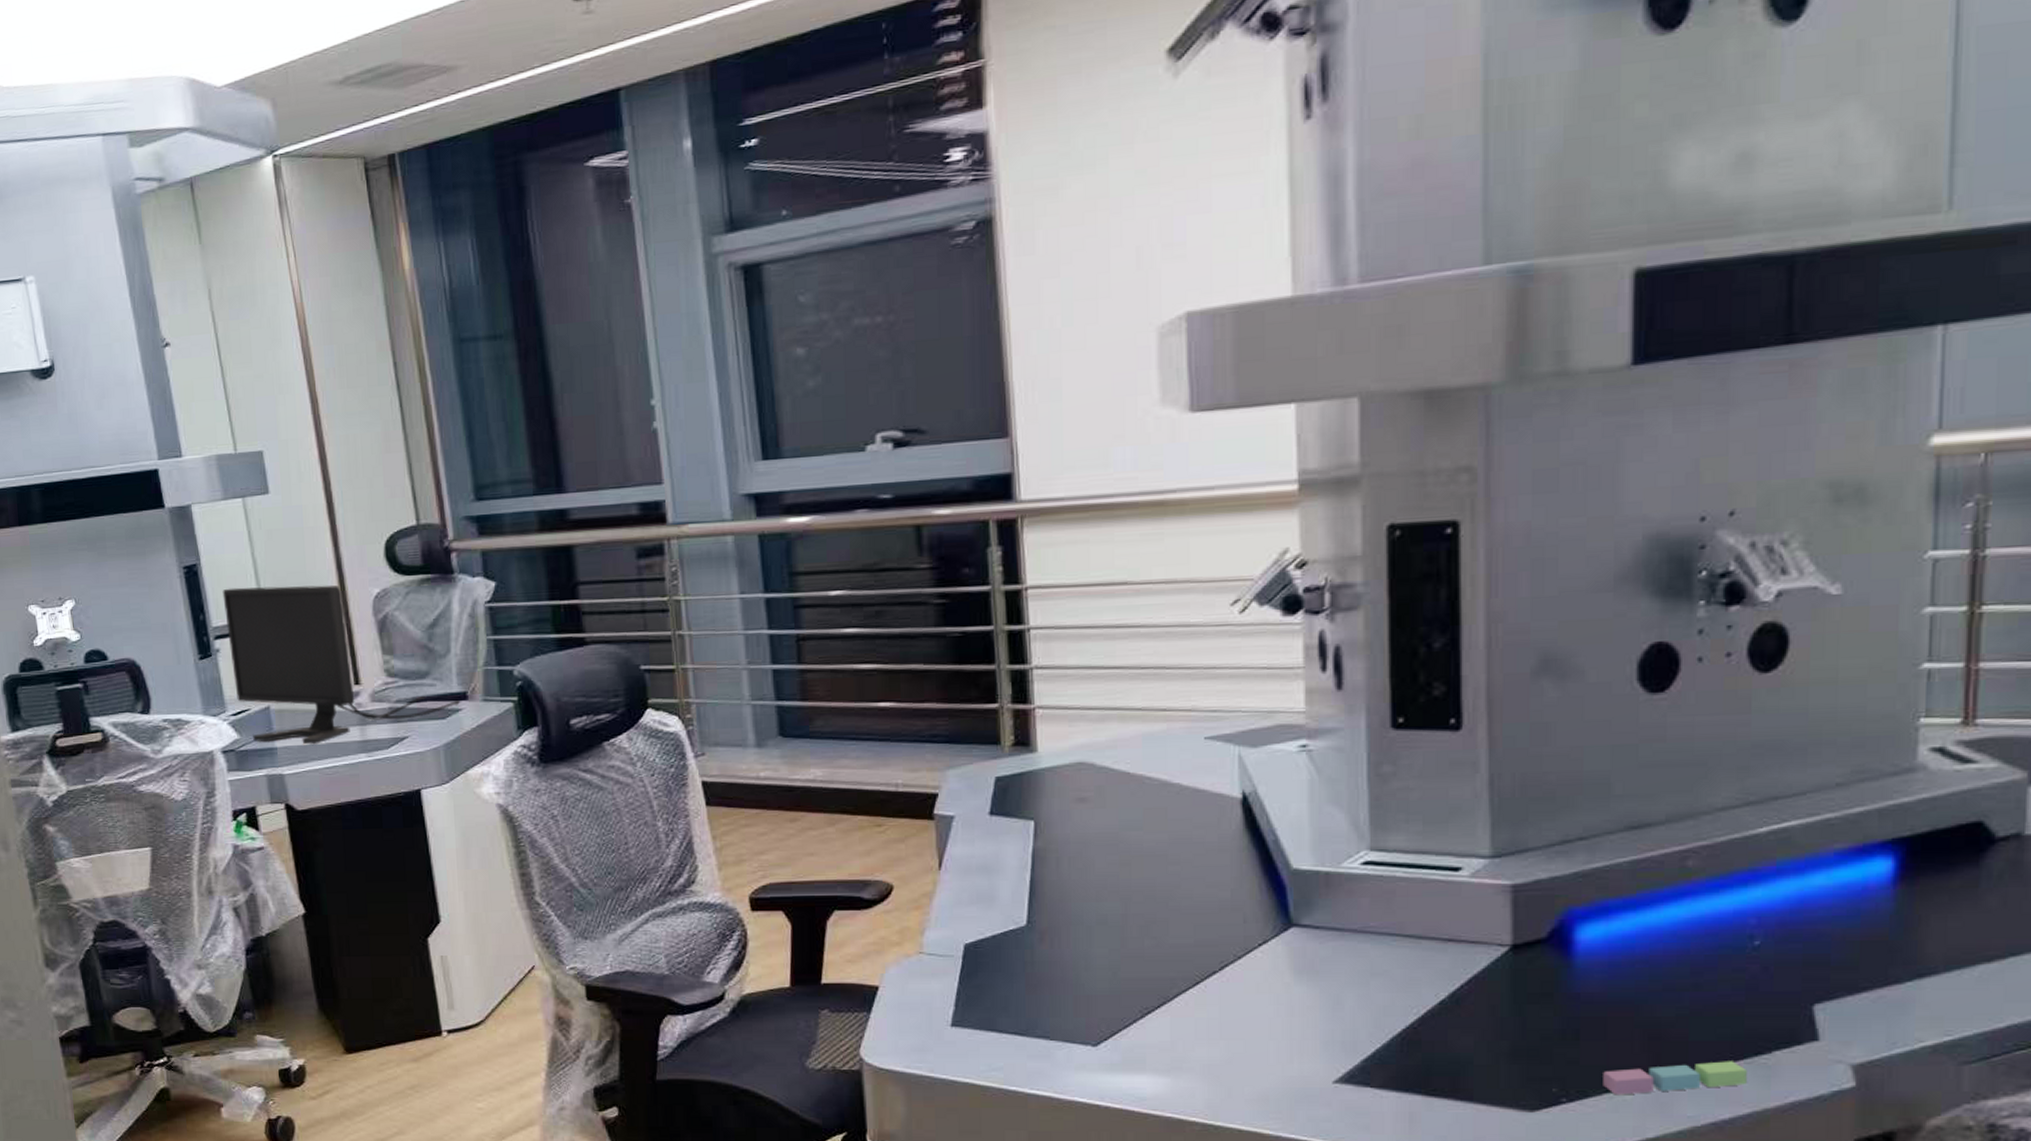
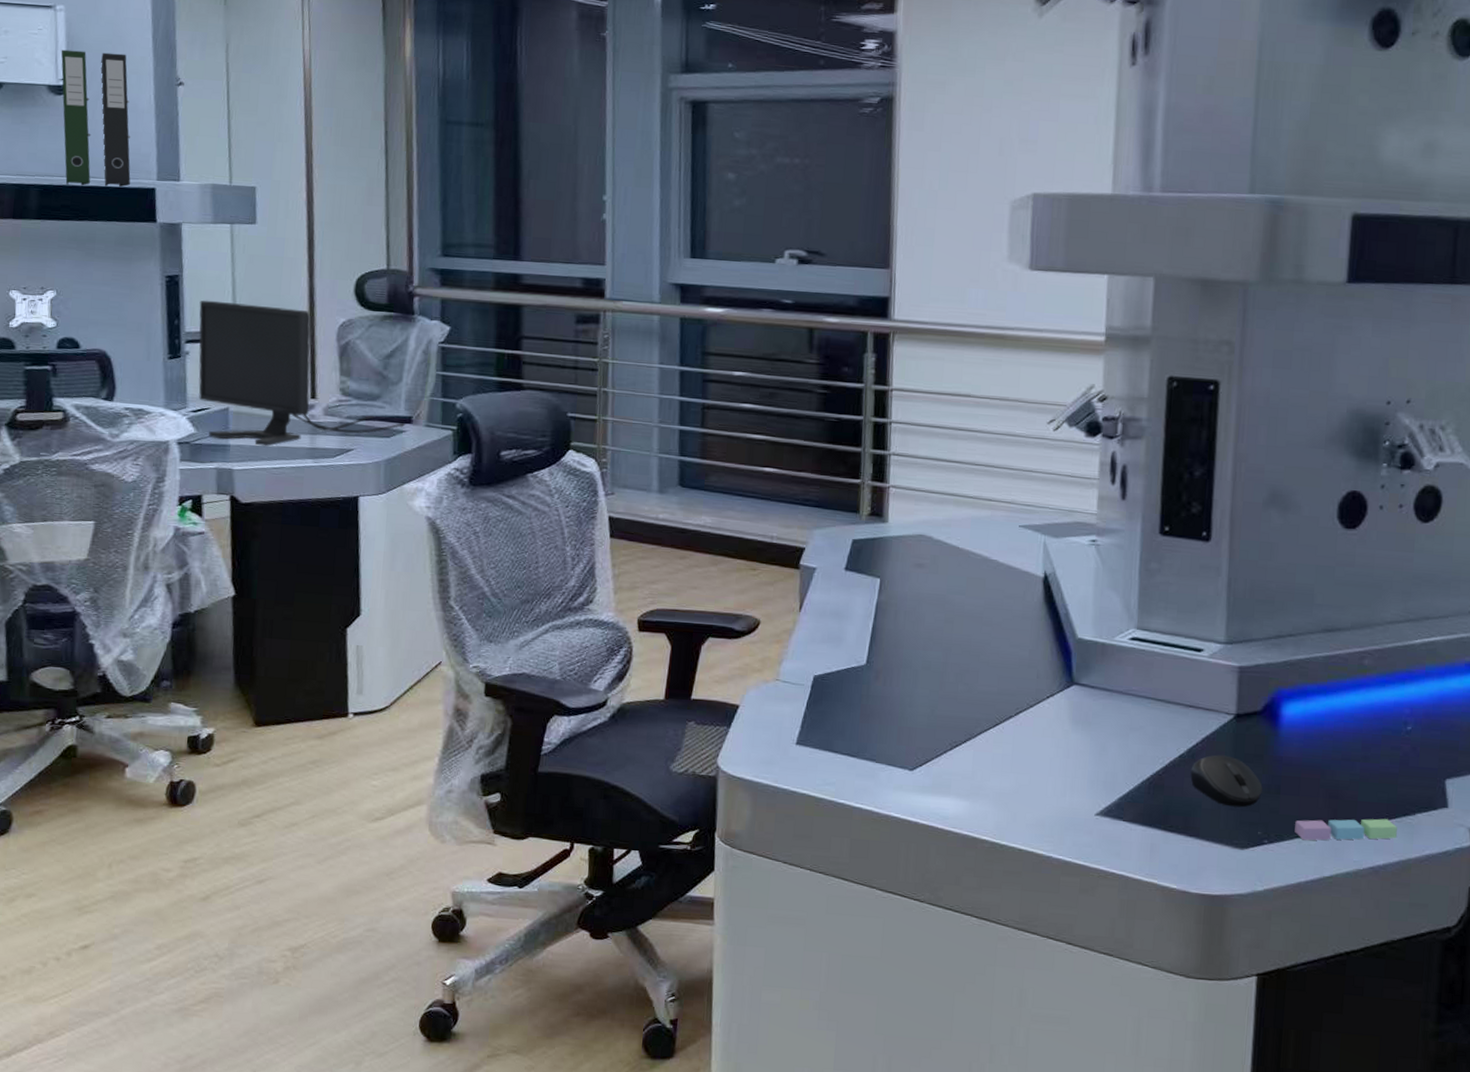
binder: none [38,320,131,480] -> present [61,49,131,188]
computer mouse: none [1456,997,1555,1060] -> present [1190,754,1263,808]

